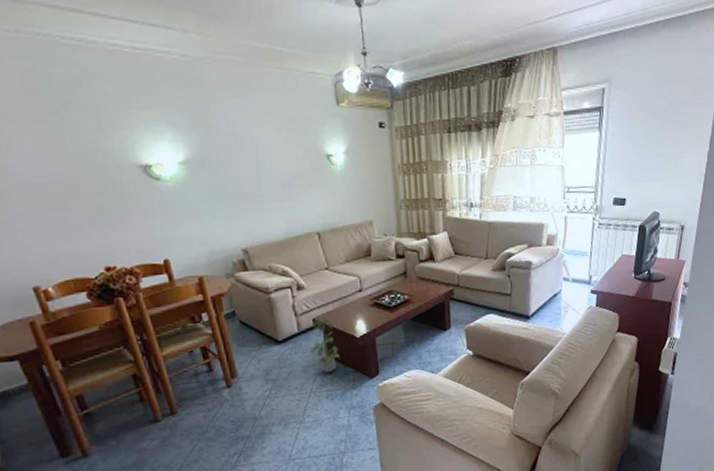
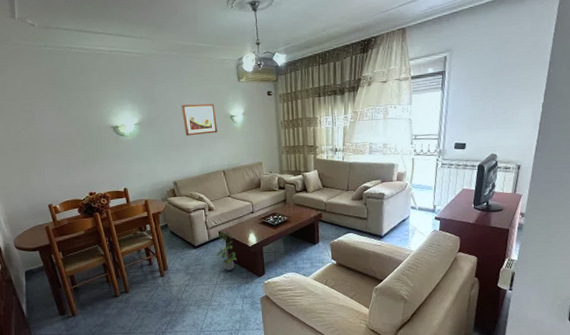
wall art: none [252,135,308,183] -> present [181,103,218,136]

